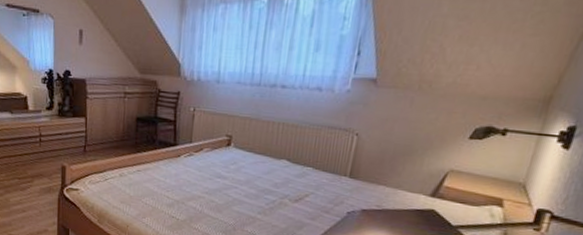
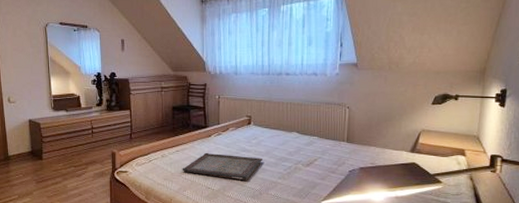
serving tray: none [142,175,241,213] -> present [182,152,262,181]

